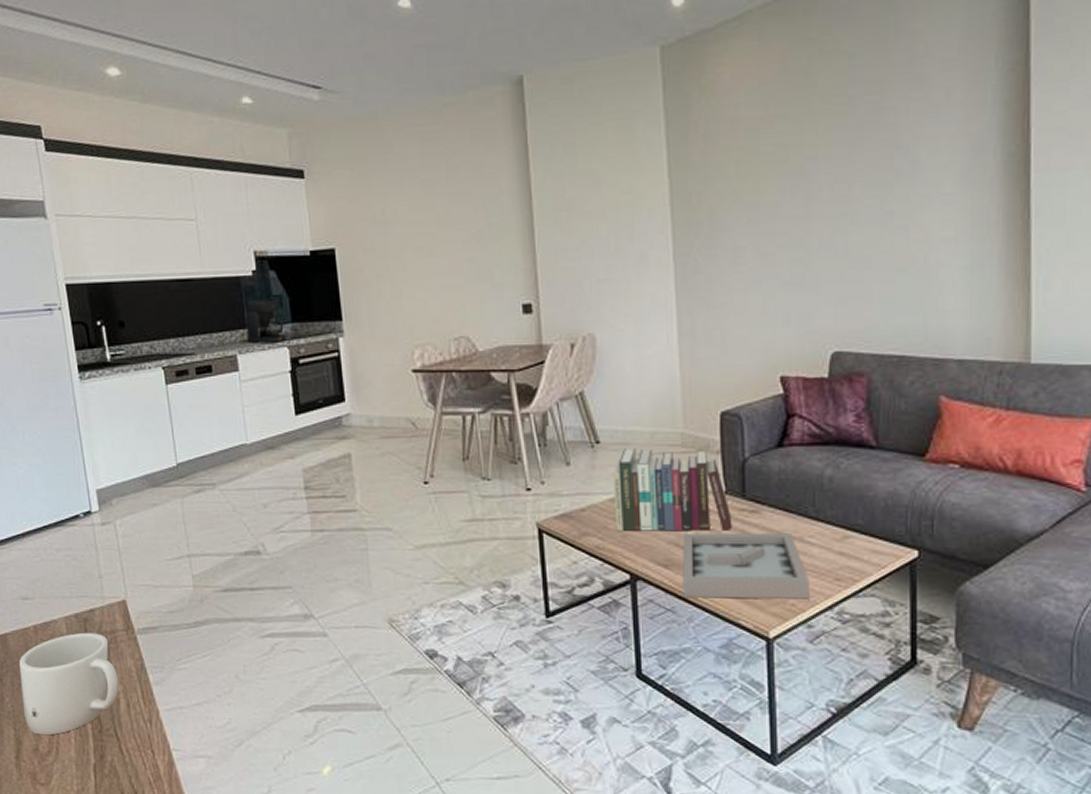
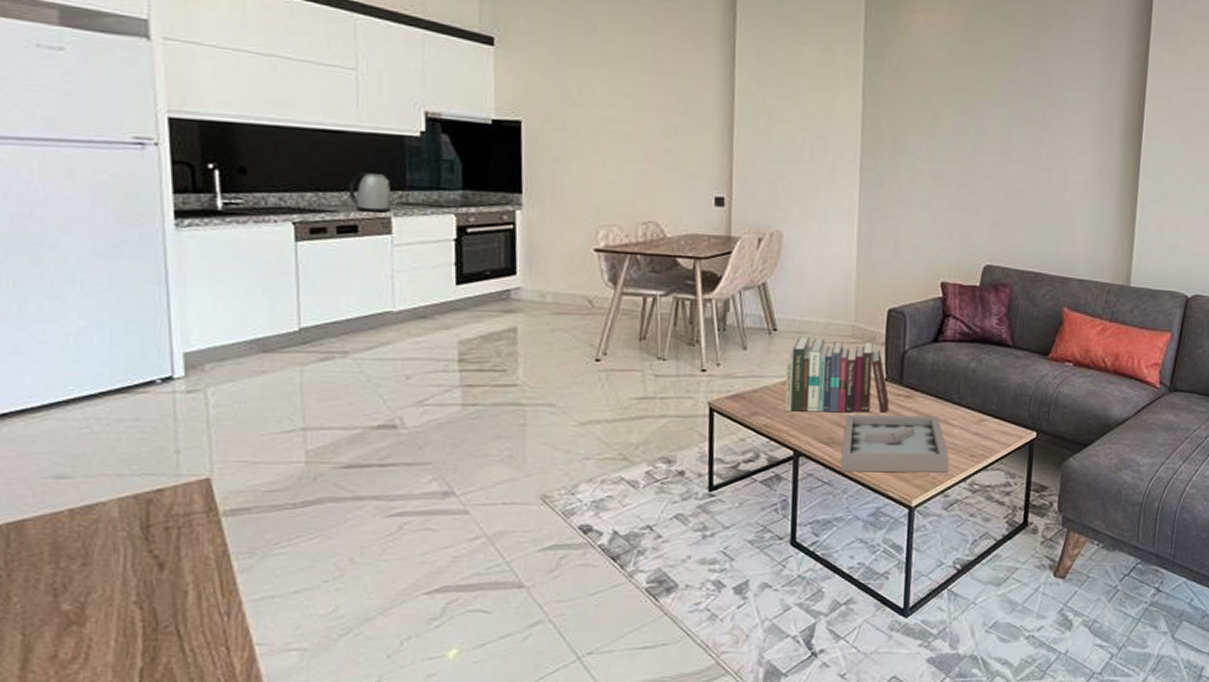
mug: present [19,632,118,736] -> none [39,516,187,639]
kettle: none [201,314,236,352] -> present [348,171,392,213]
coffee maker: present [245,298,286,344] -> none [406,160,454,210]

